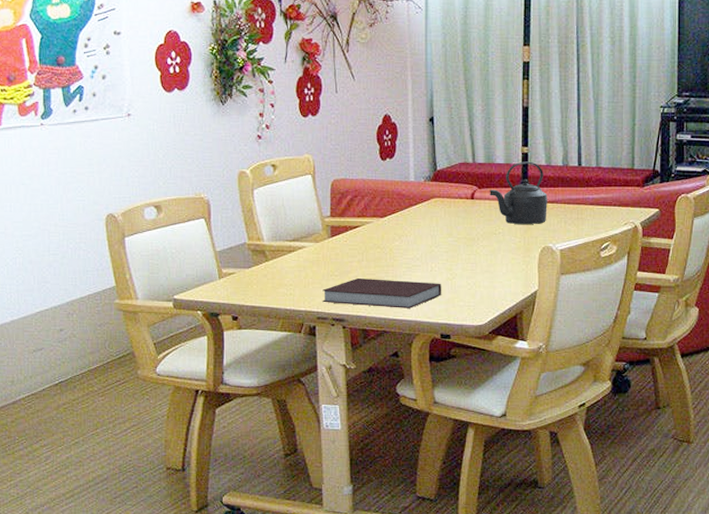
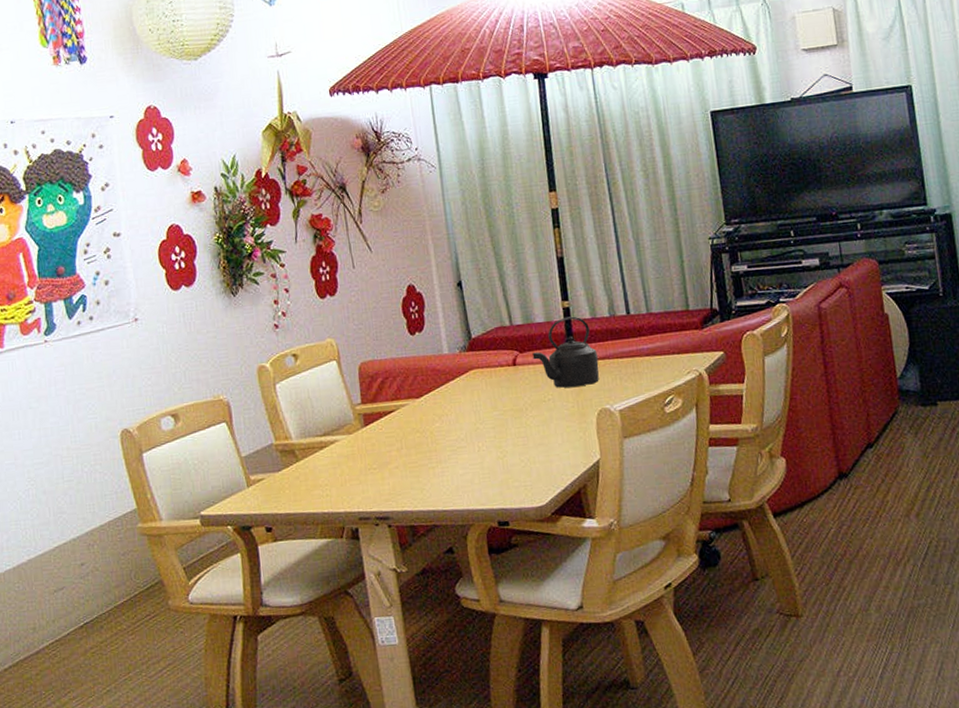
notebook: present [322,277,442,308] -> none [361,463,494,501]

